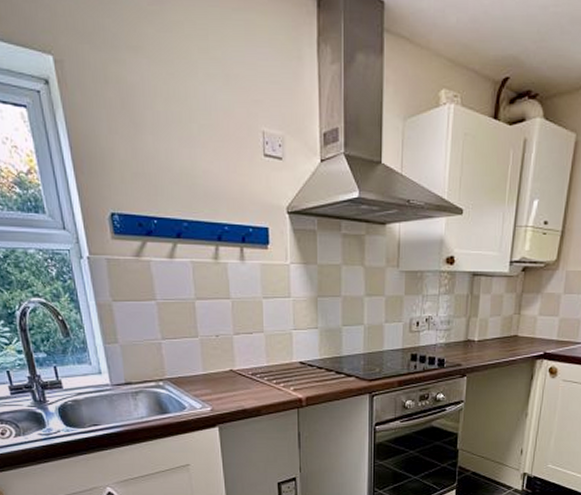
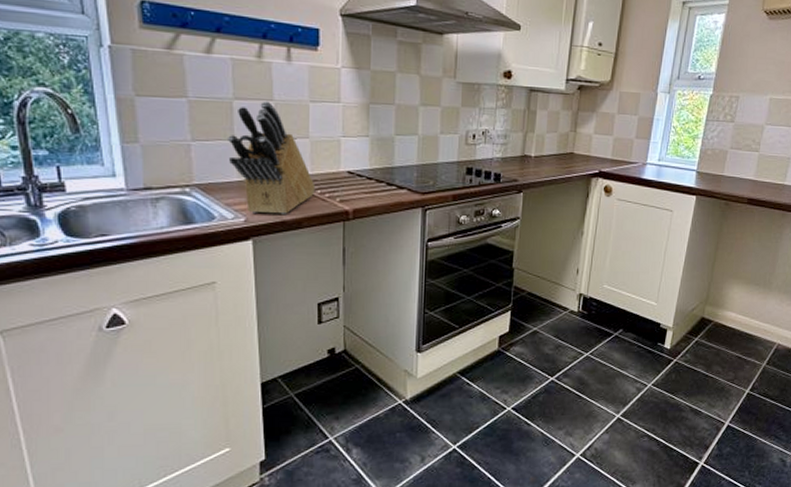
knife block: none [191,299,272,403] -> present [226,101,316,214]

